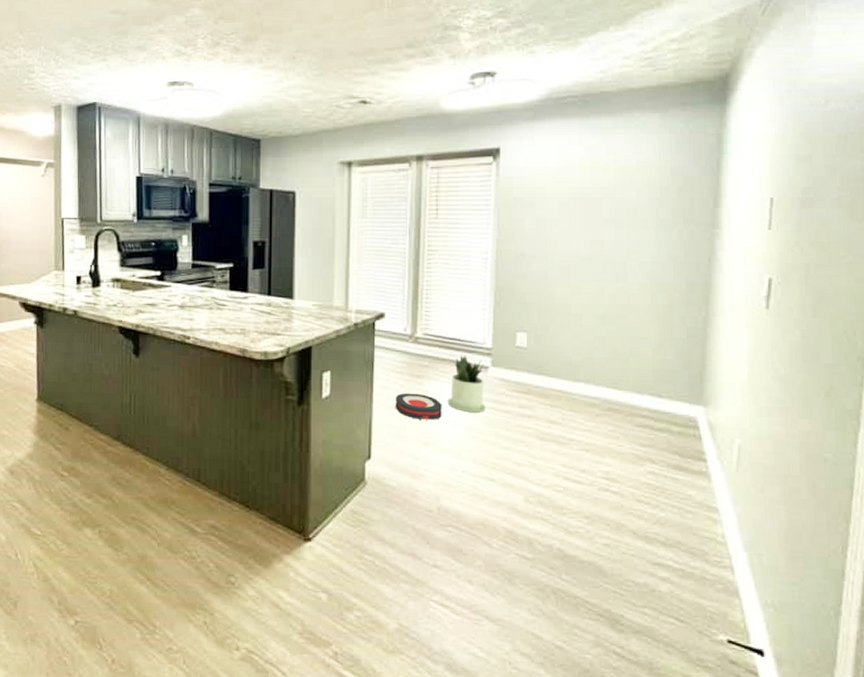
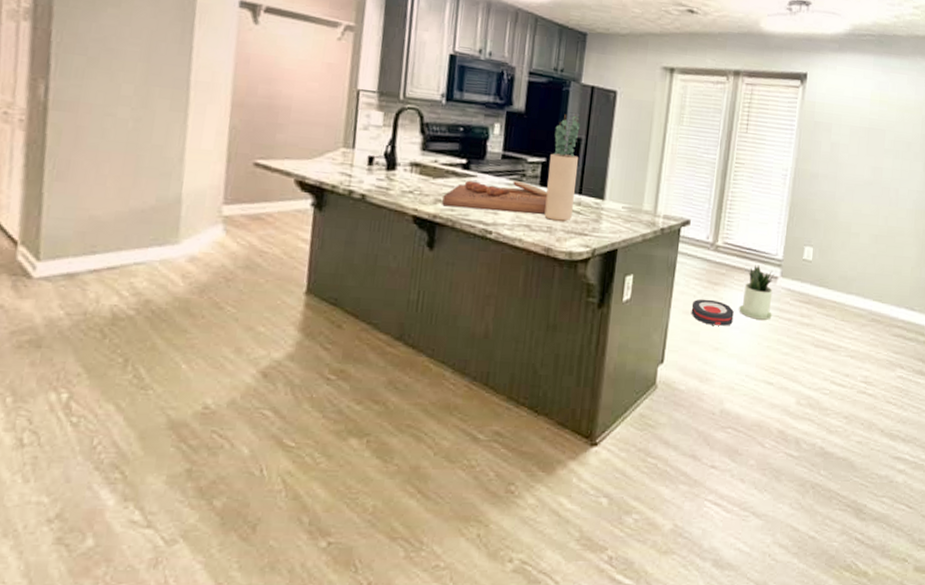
cutting board: none [143,288,238,317] -> present [442,180,548,214]
vase: none [236,218,264,323] -> present [544,114,580,221]

